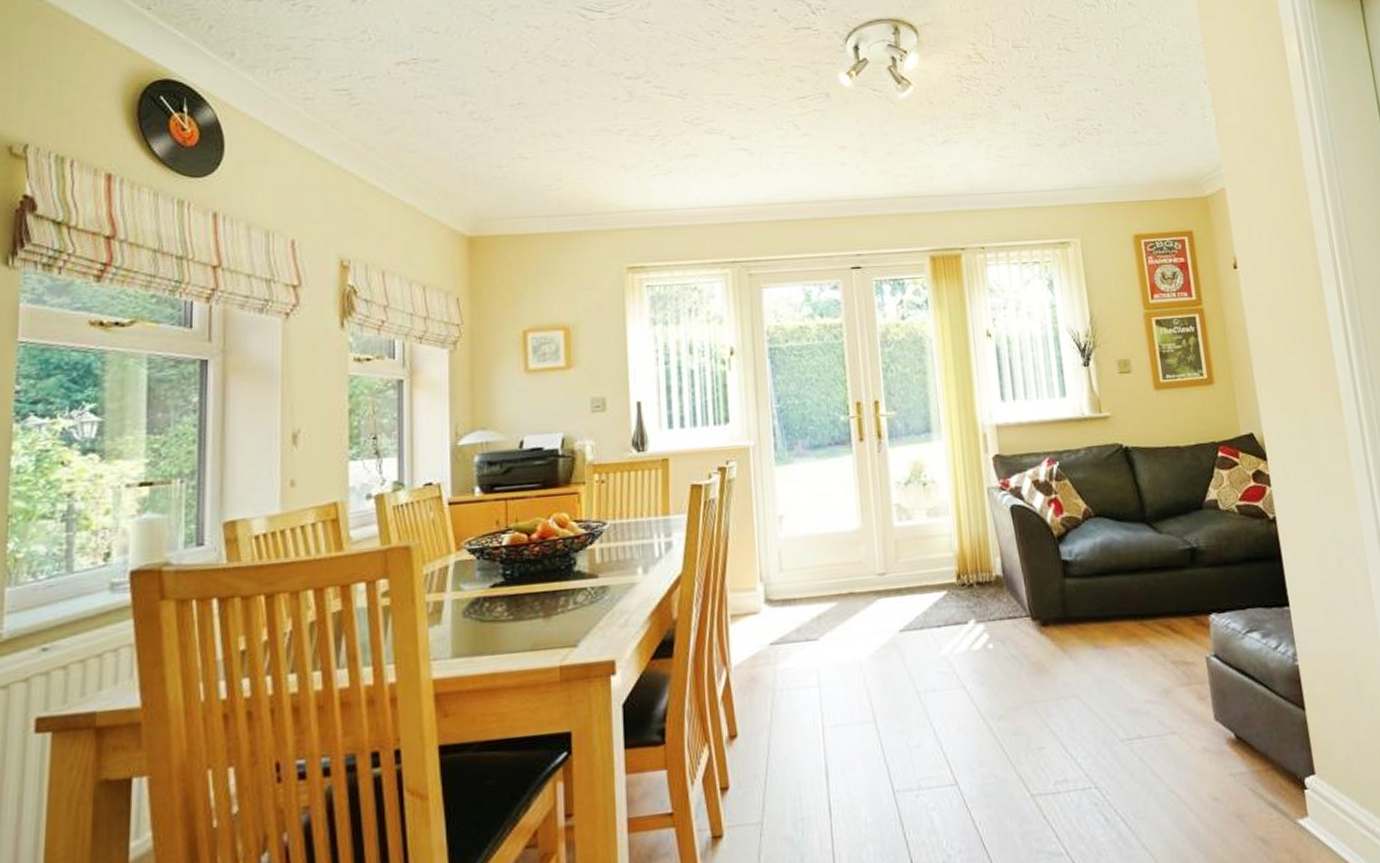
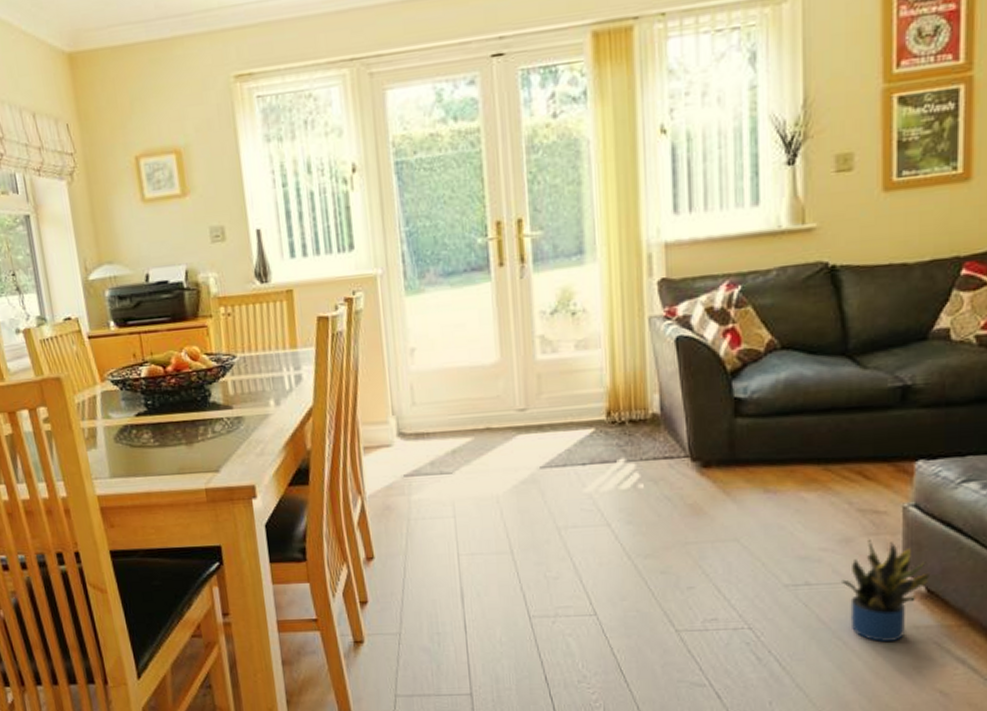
potted plant: none [1166,688,1236,793] -> present [840,537,930,643]

